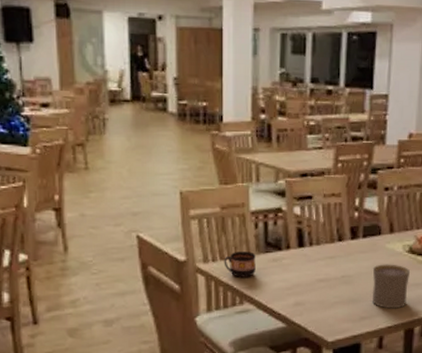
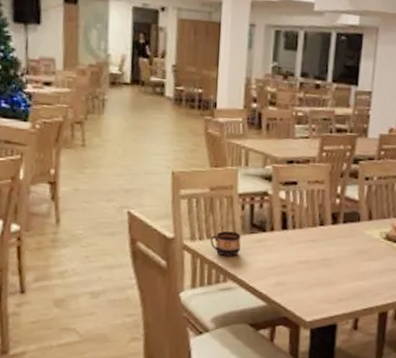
cup: present [372,264,410,309] -> none [349,249,386,292]

